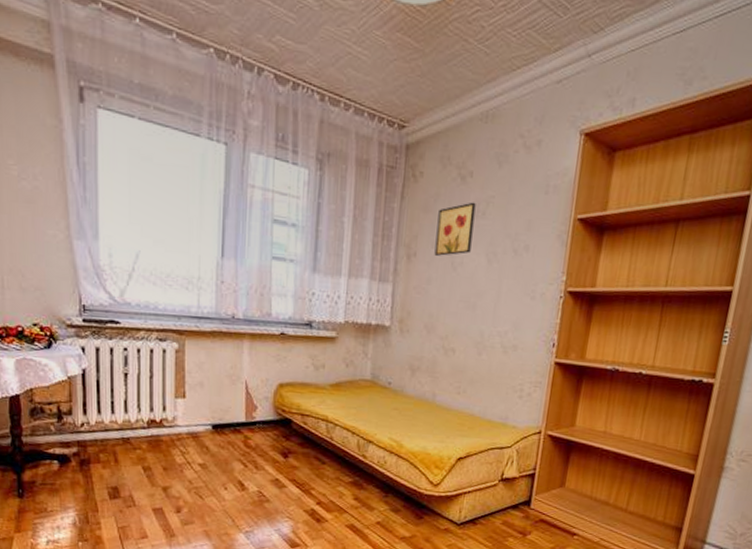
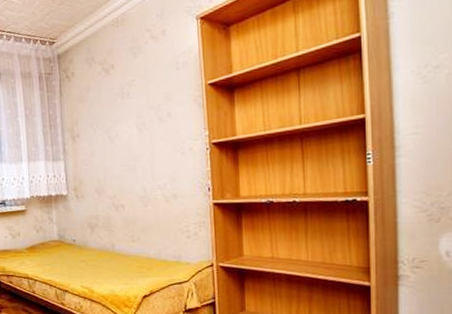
wall art: present [434,202,476,256] -> none [91,87,123,134]

